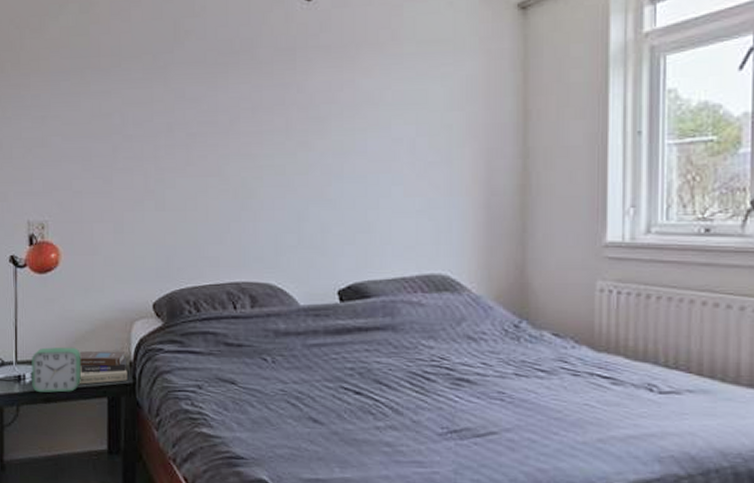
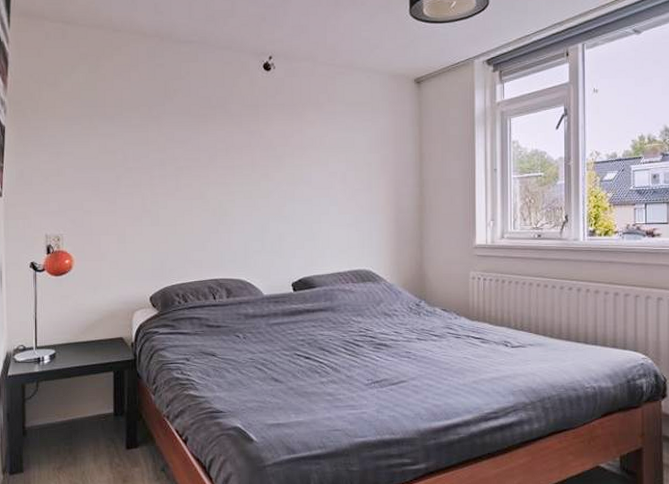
alarm clock: present [31,347,81,393] -> none [49,333,91,371]
books: present [78,350,128,385] -> none [89,335,130,363]

